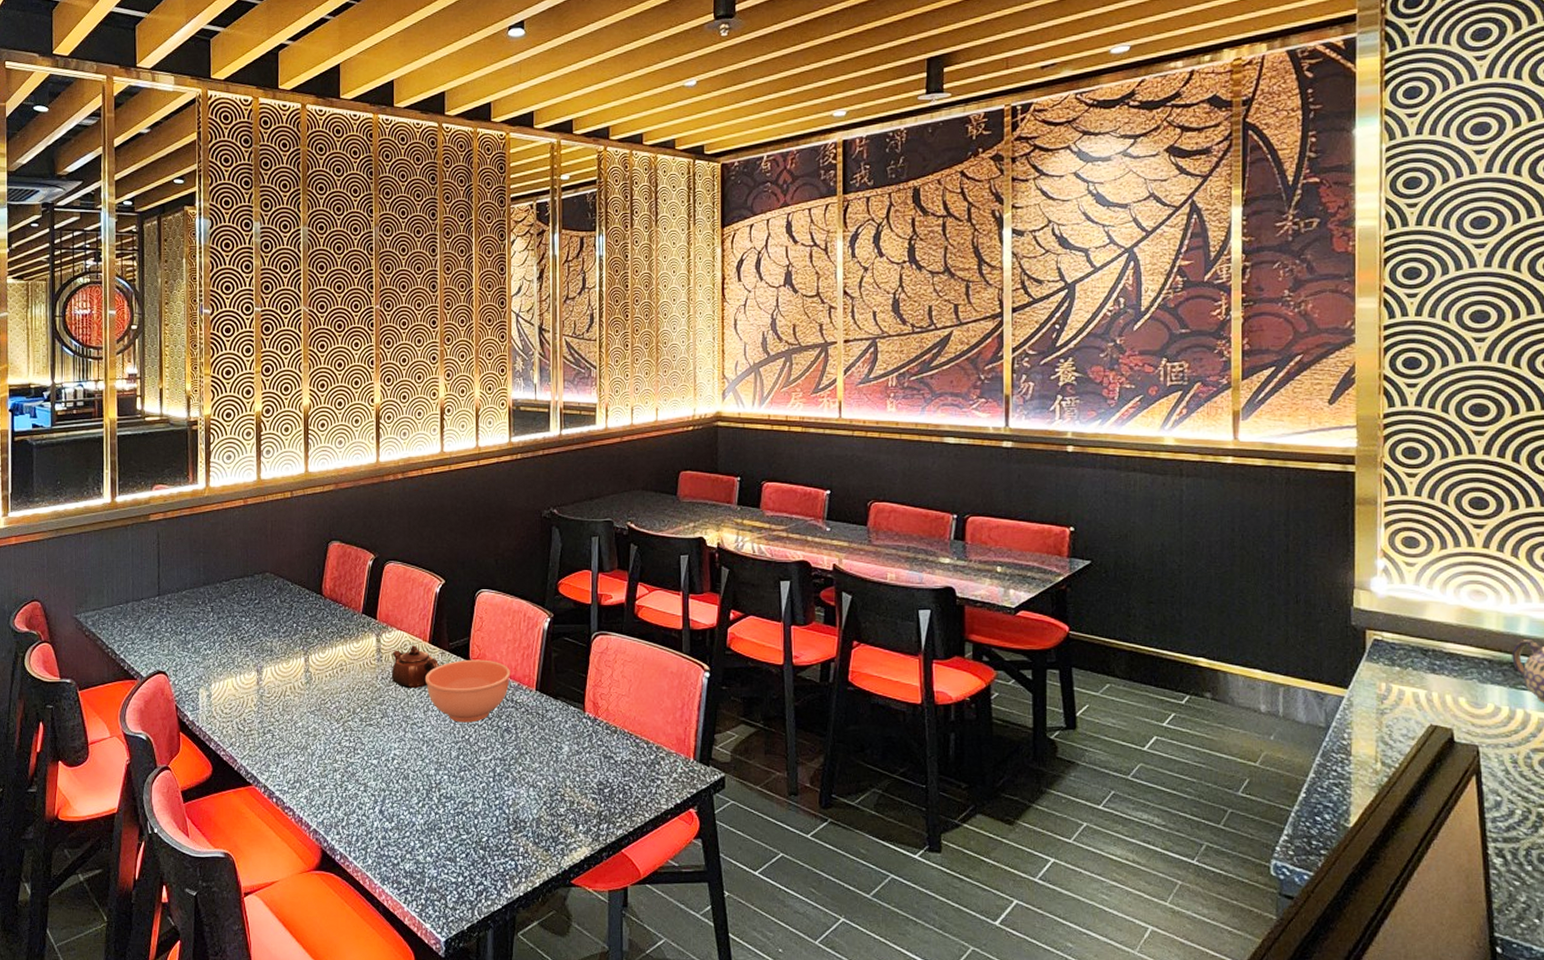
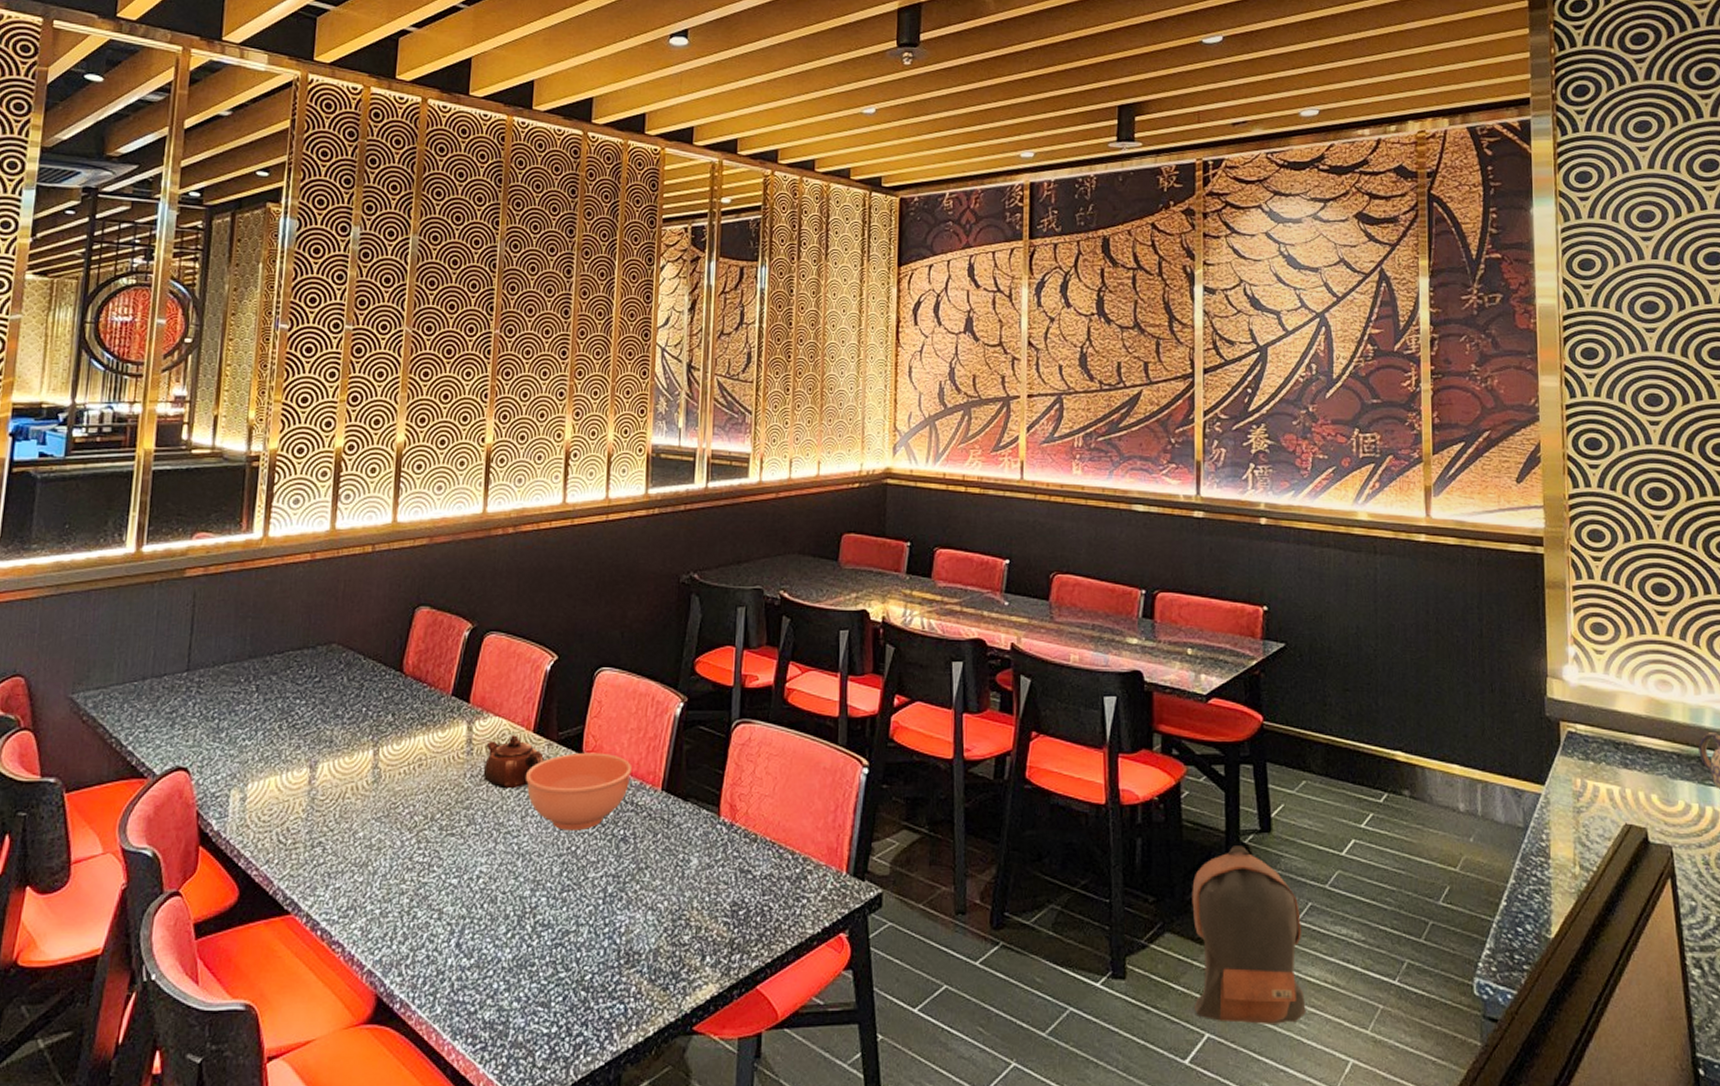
backpack: none [1002,741,1108,894] -> present [1192,846,1306,1024]

